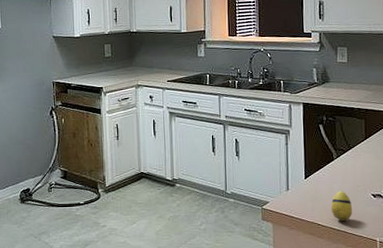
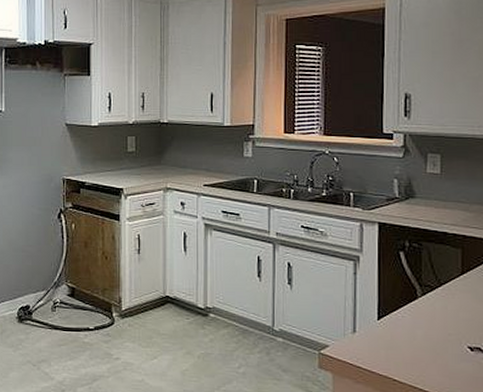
decorative egg: present [331,190,353,221] -> none [412,338,441,378]

